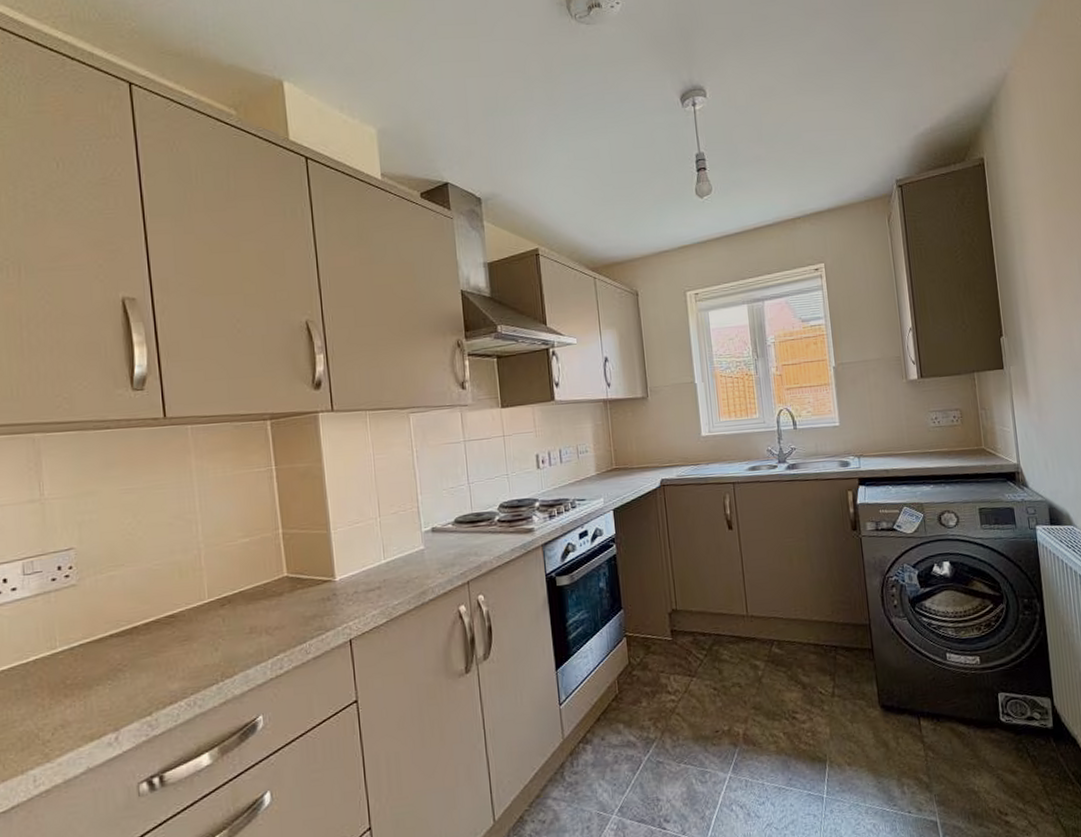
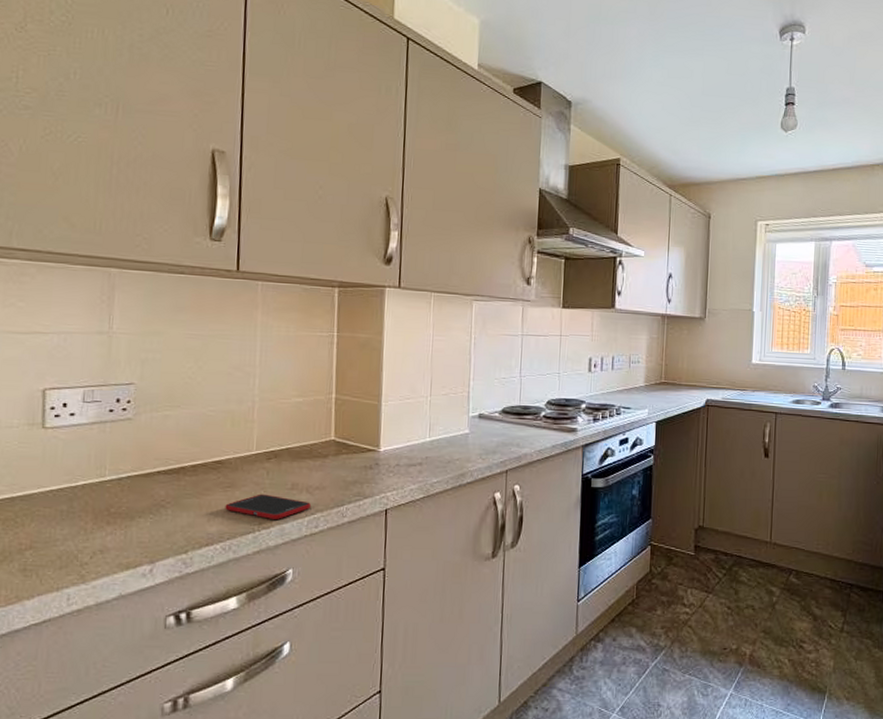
cell phone: none [184,642,272,667] -> present [225,494,311,519]

